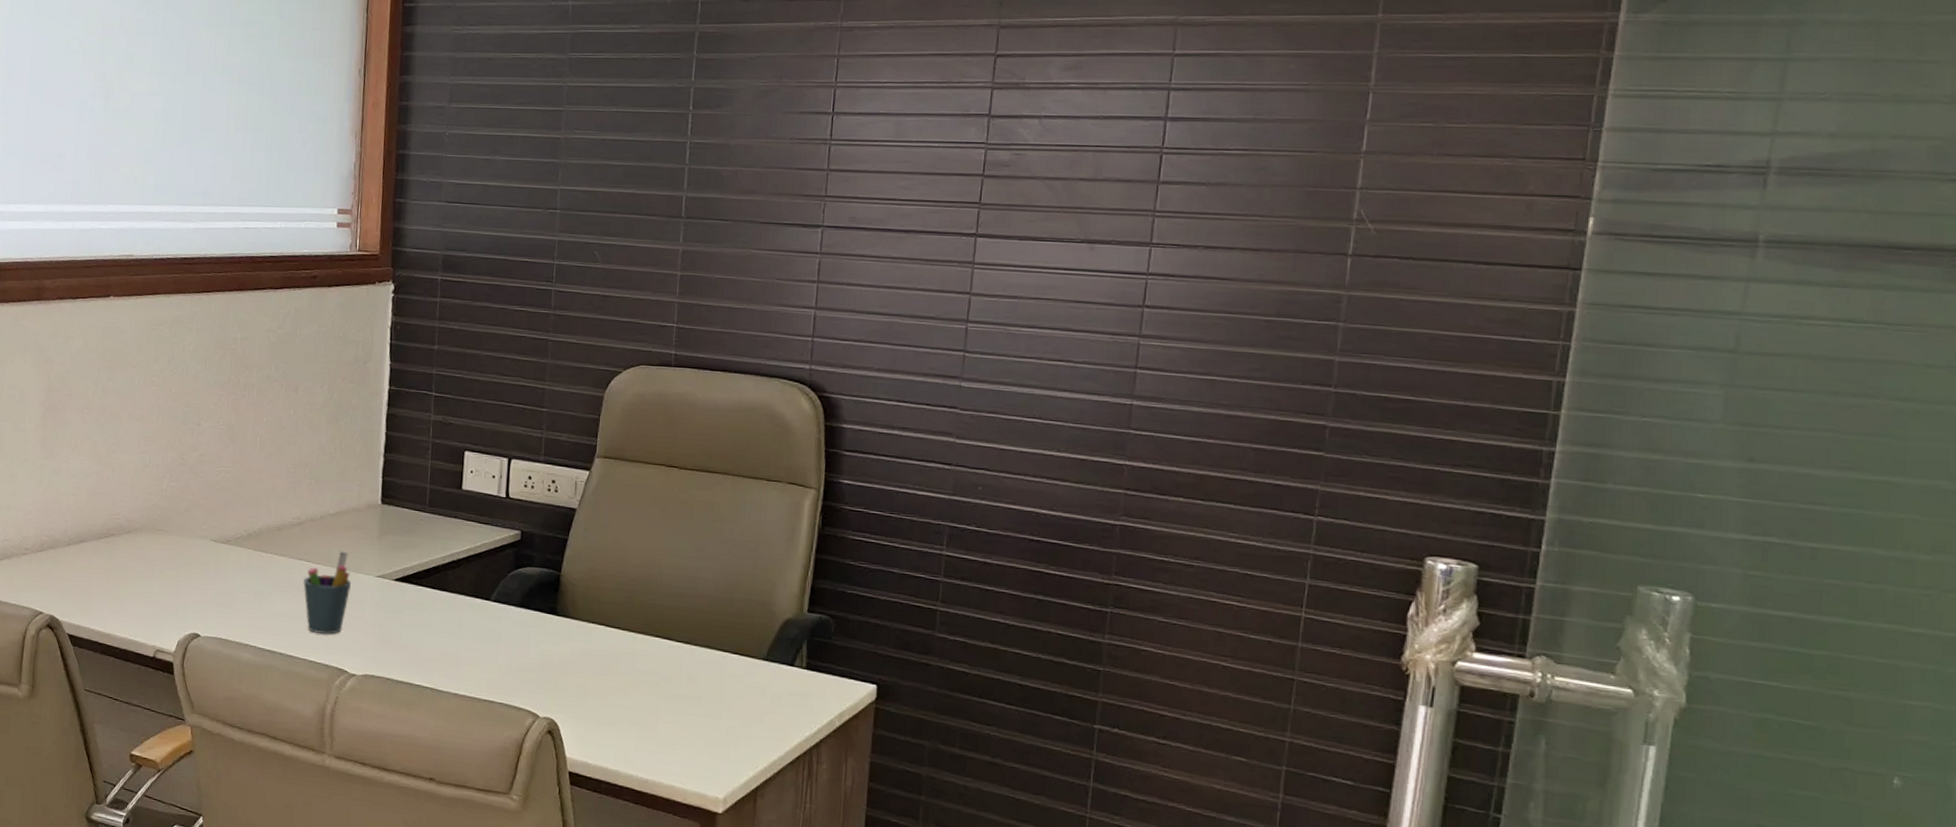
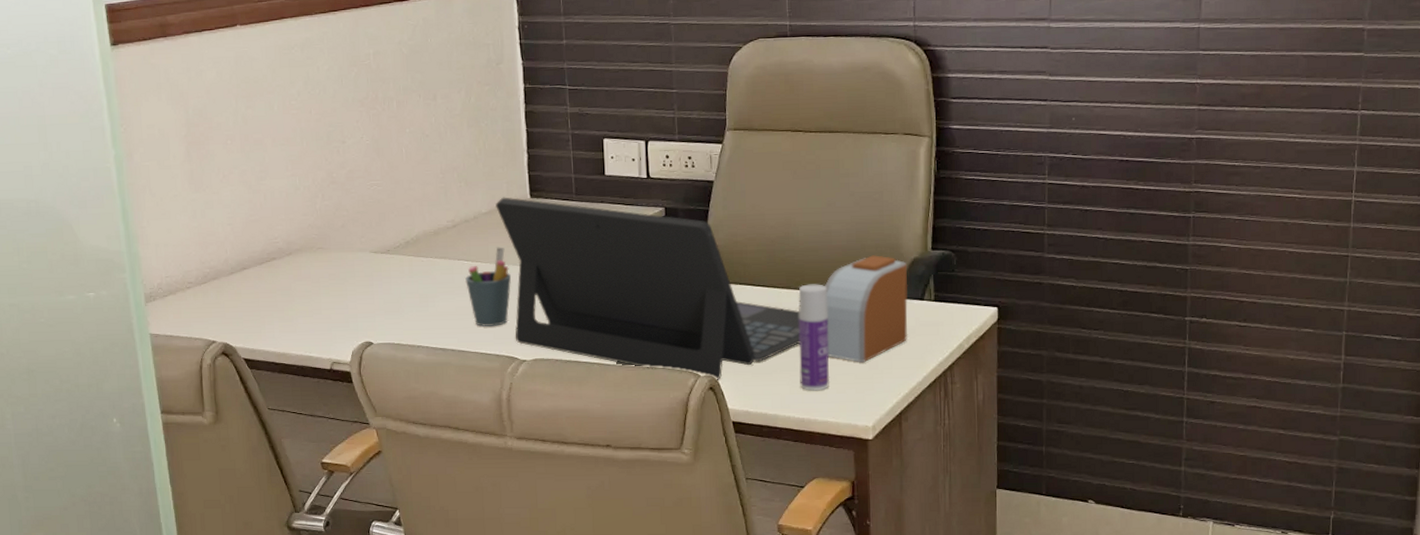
laptop: none [343,499,655,724] -> present [495,197,801,380]
bottle: none [647,632,688,751] -> present [798,284,830,391]
alarm clock: none [681,609,778,727] -> present [825,255,908,363]

